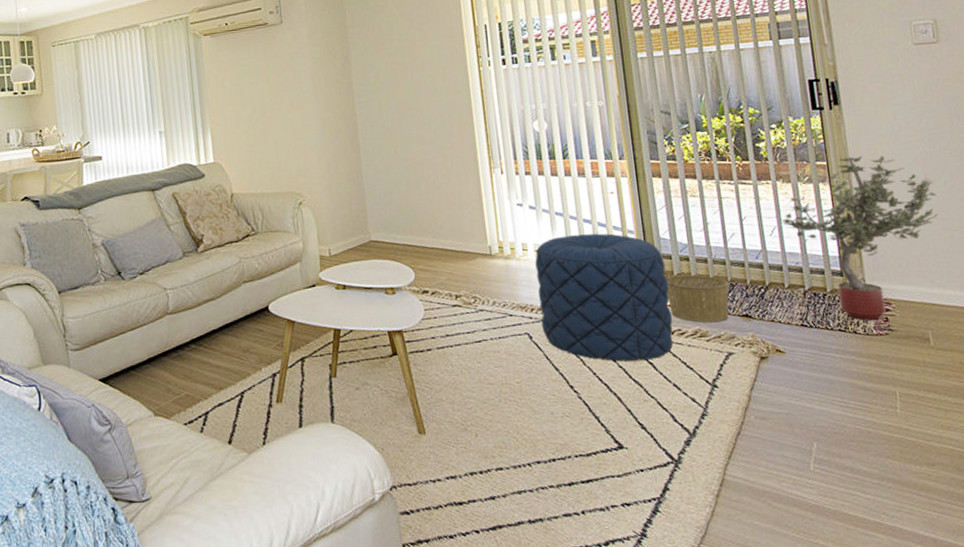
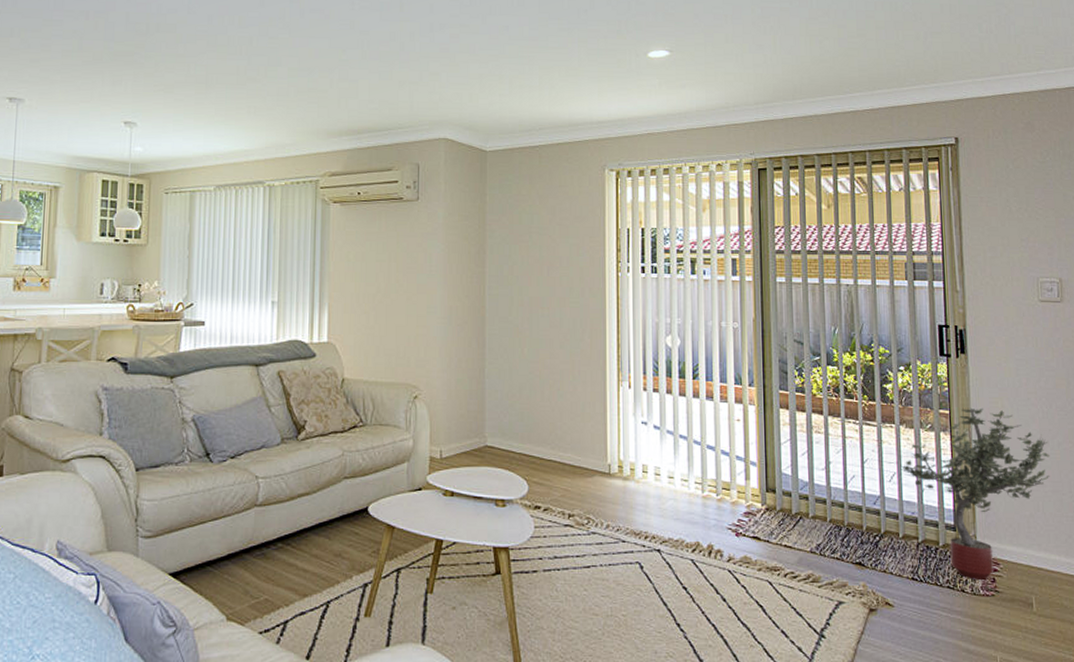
pouf: present [535,233,674,362] -> none [653,461,787,602]
basket: present [665,272,730,323] -> none [783,514,845,568]

